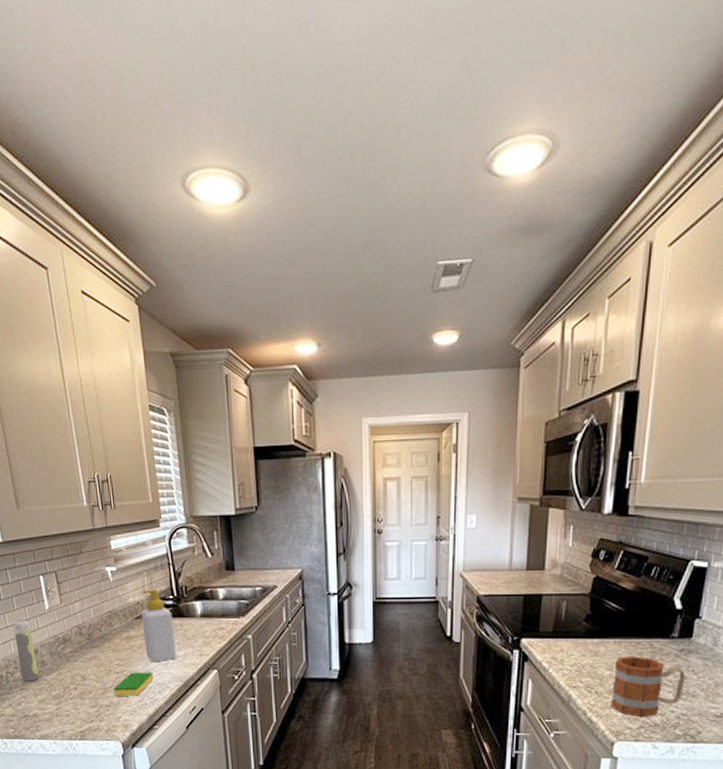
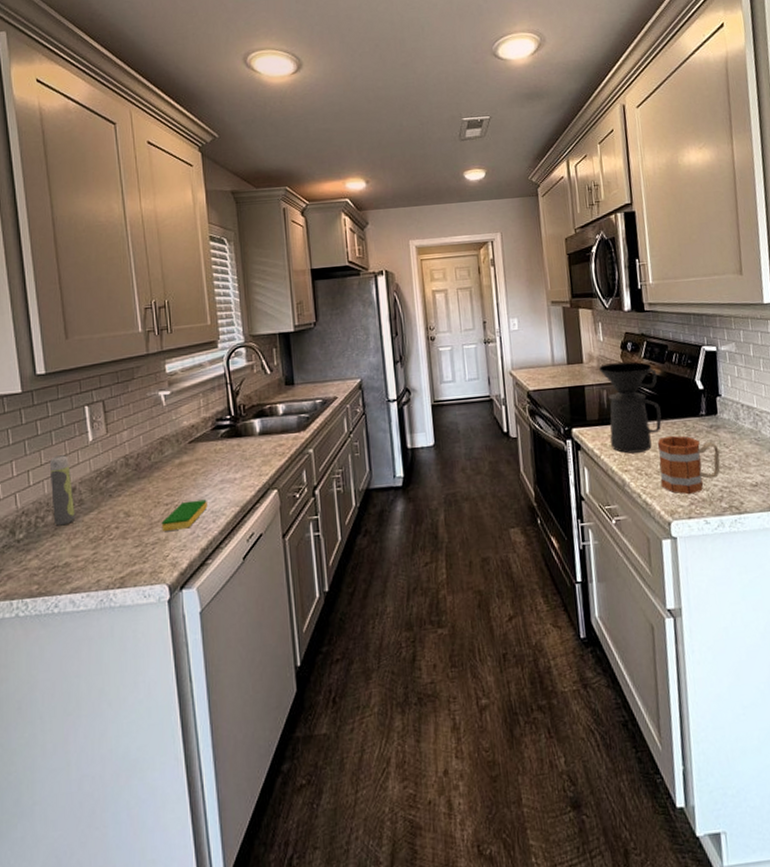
soap bottle: present [141,588,176,663] -> none [196,409,233,489]
coffee maker: none [562,572,629,670] -> present [599,361,662,454]

